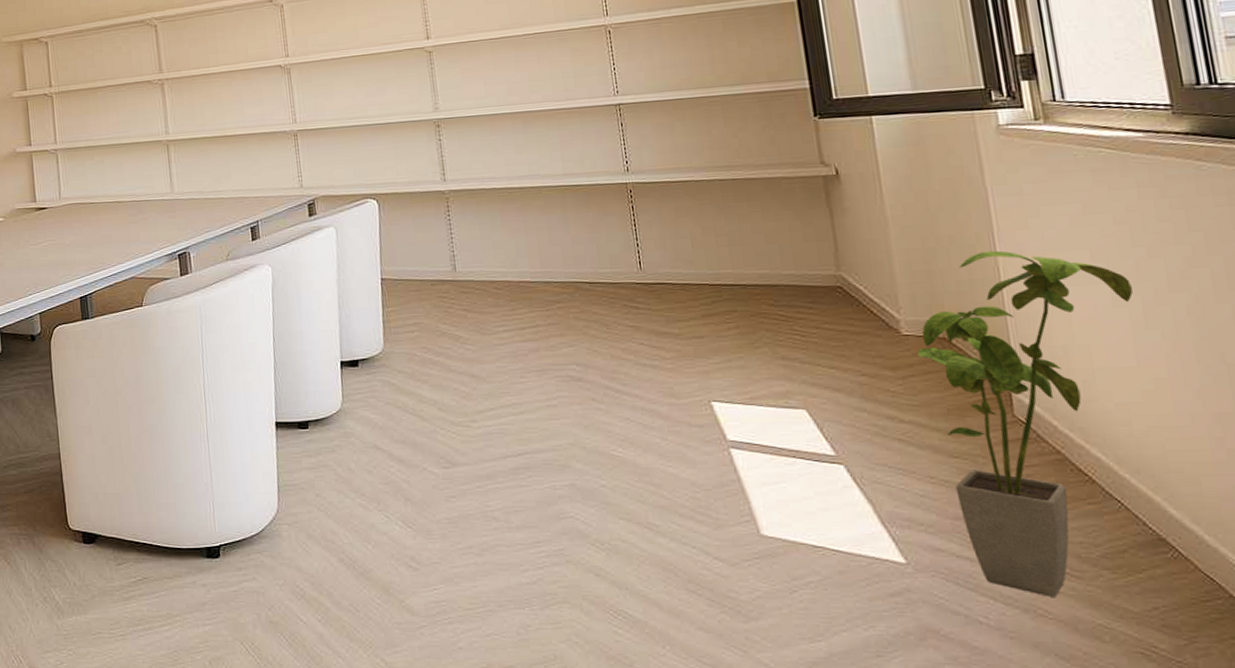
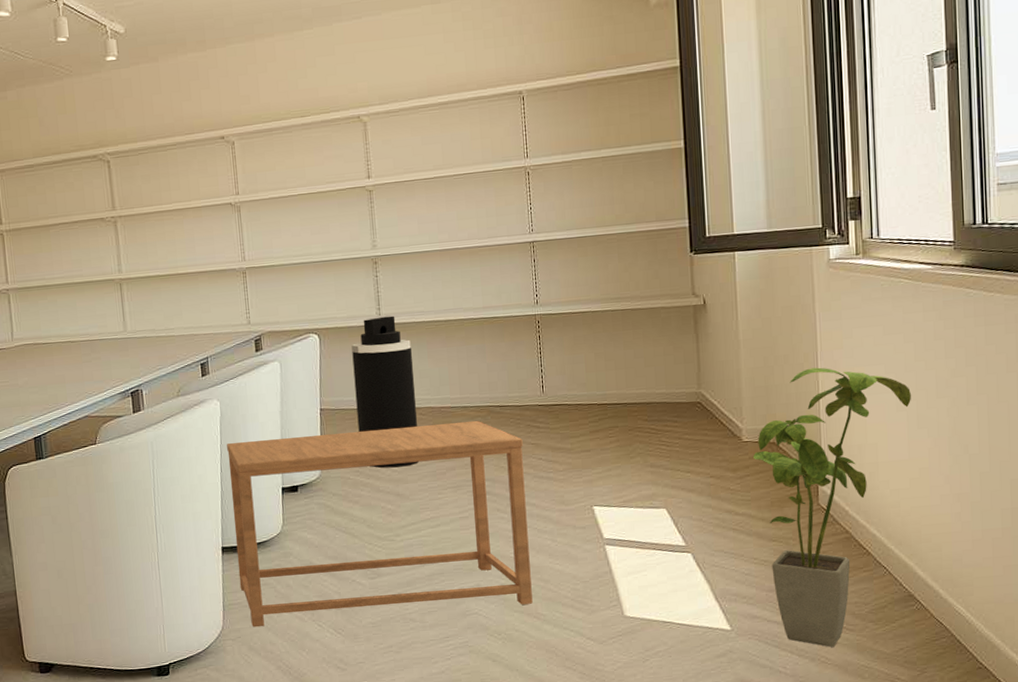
side table: none [279,298,642,513] -> present [227,421,533,628]
trash can: none [414,181,496,346] -> present [351,315,419,468]

